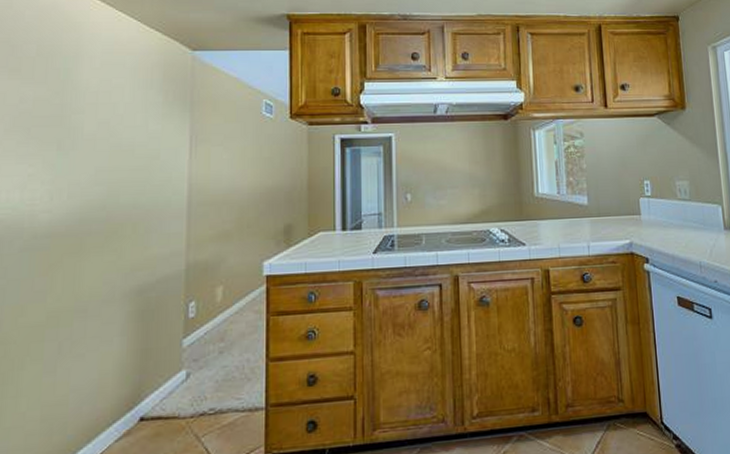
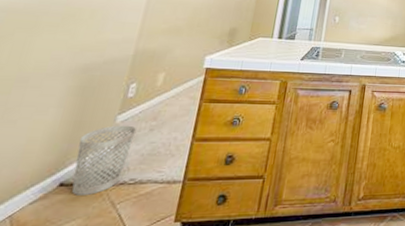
wastebasket: none [149,349,206,430] -> present [72,125,137,195]

